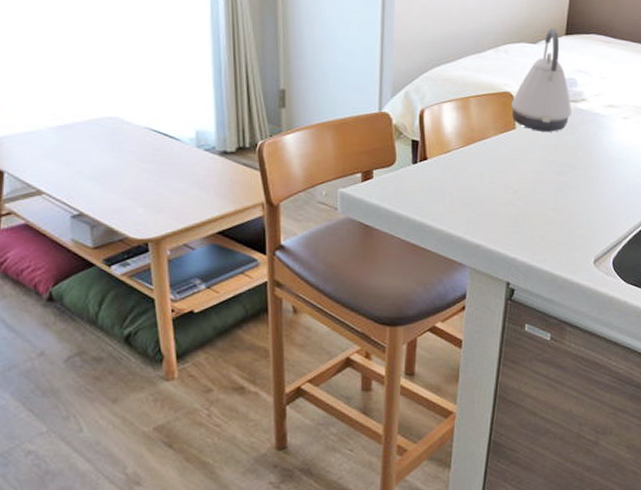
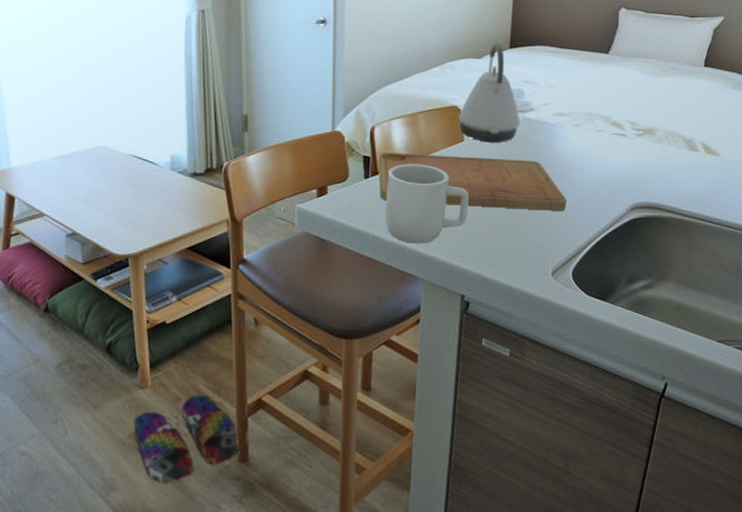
slippers: none [159,385,278,474] -> present [133,394,240,482]
cutting board: none [428,137,613,202] -> present [379,153,568,211]
mug: none [433,150,519,232] -> present [385,164,470,244]

